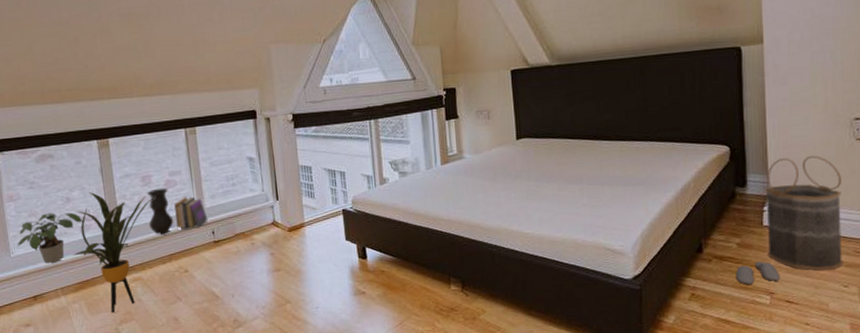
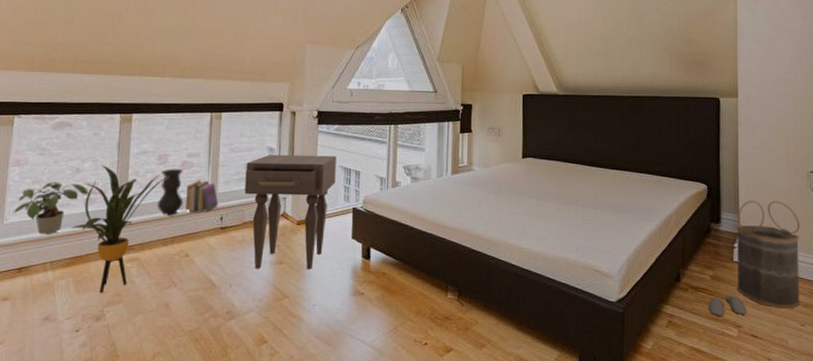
nightstand: none [228,158,321,278] -> present [244,154,337,269]

